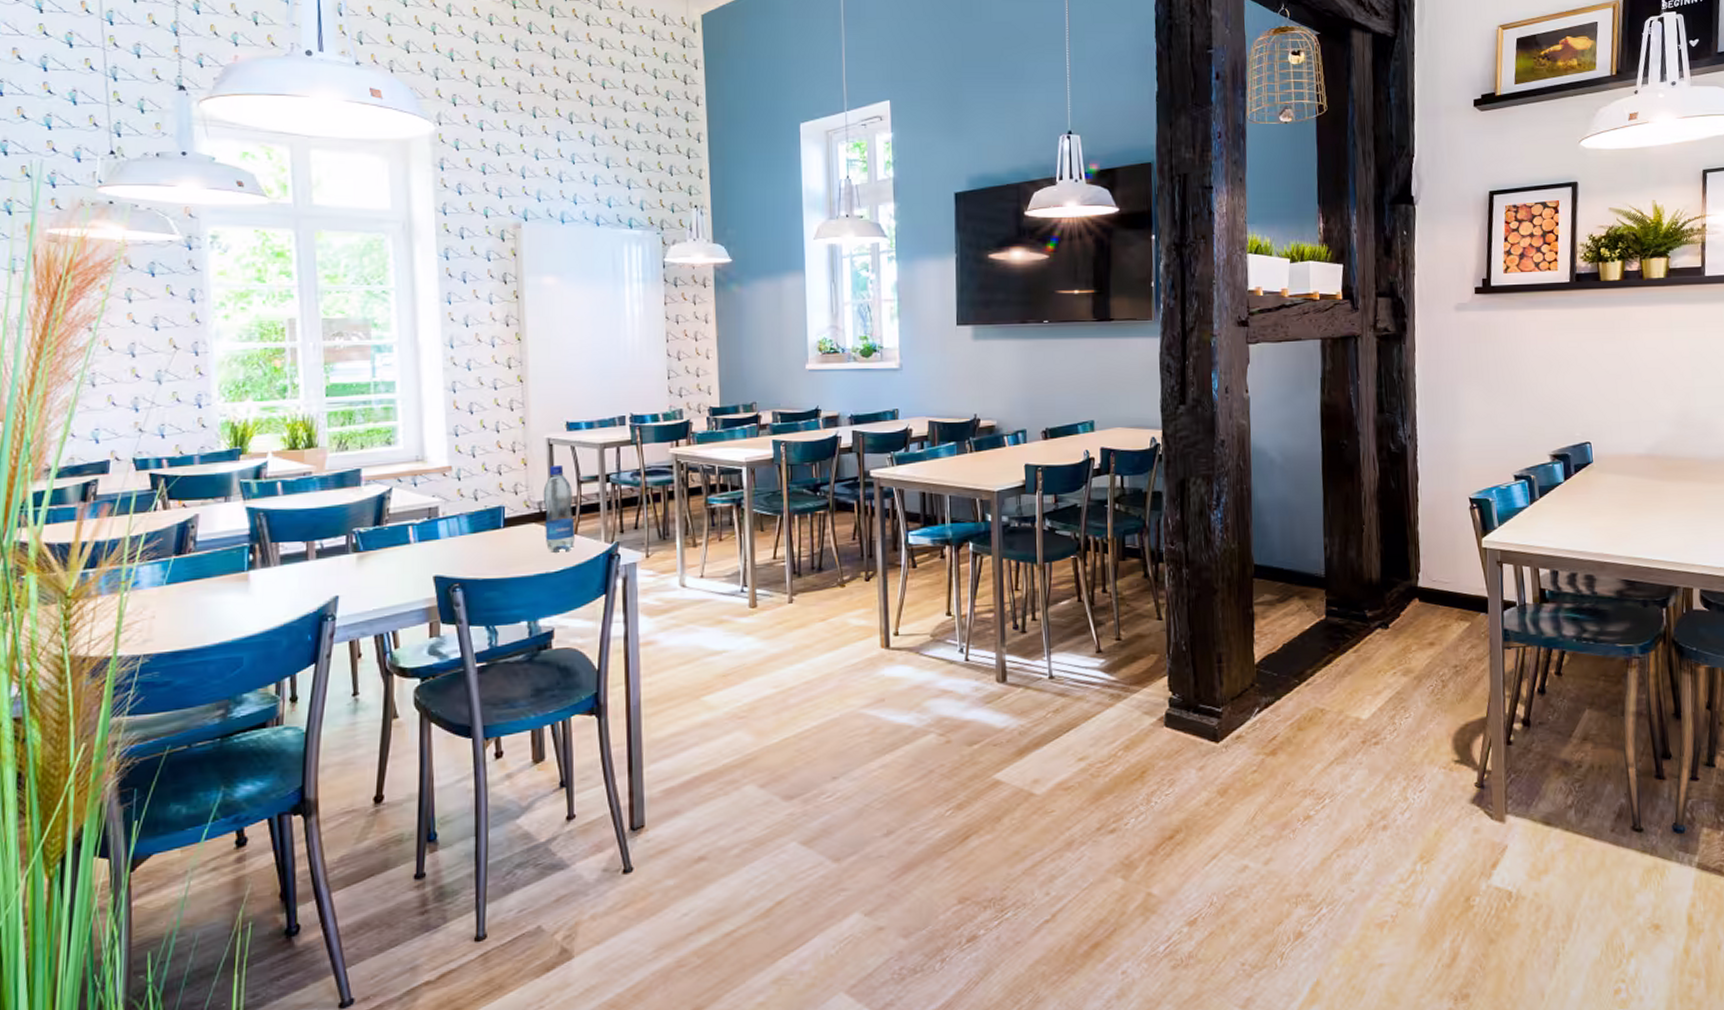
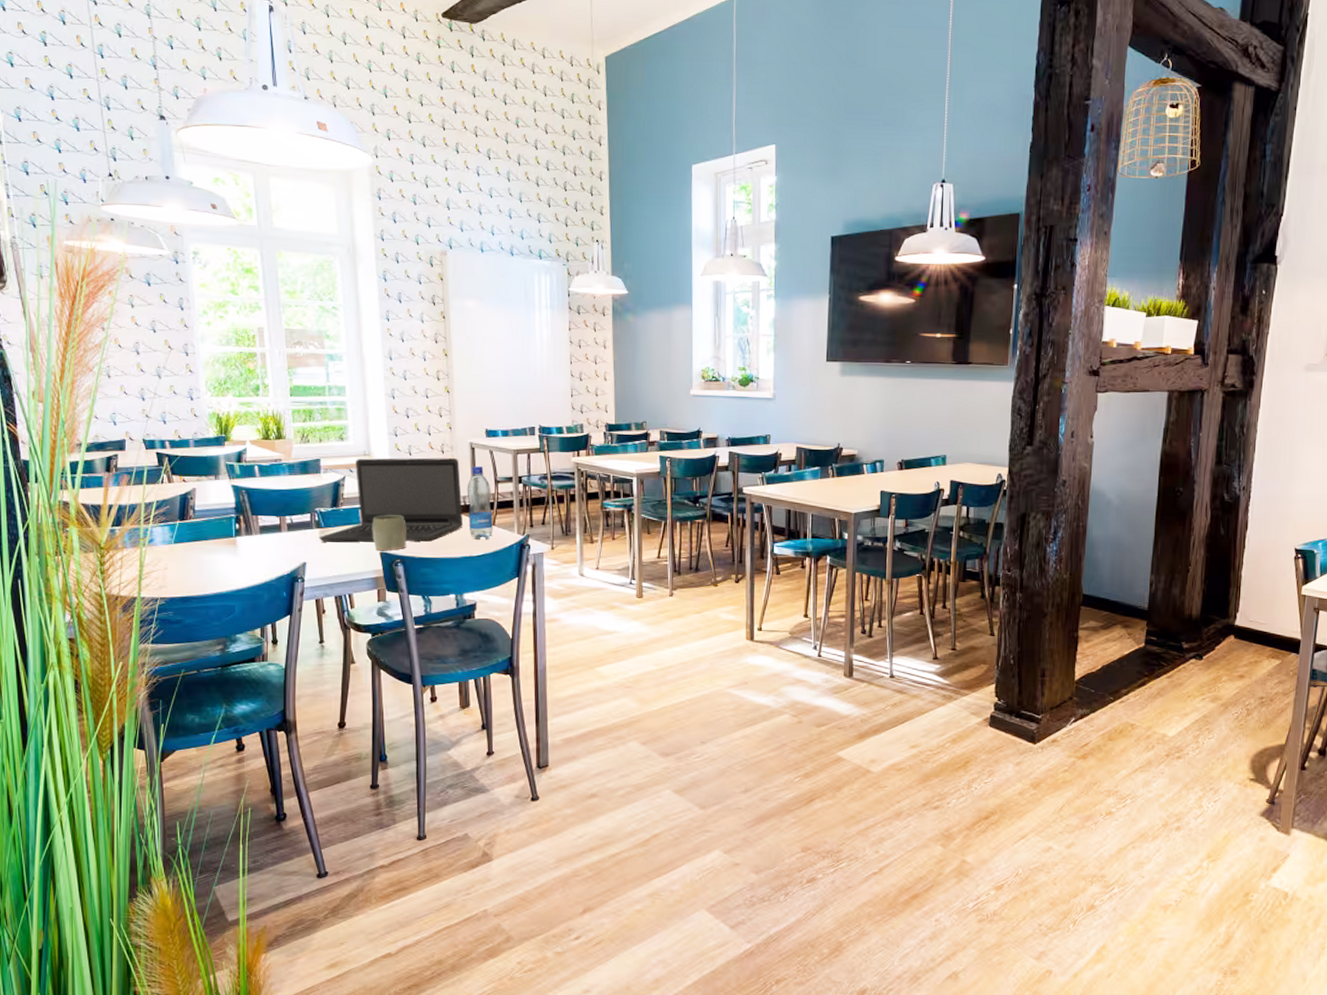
laptop: none [356,458,539,569] -> present [318,457,464,542]
mug: none [424,530,469,575] -> present [372,515,407,551]

